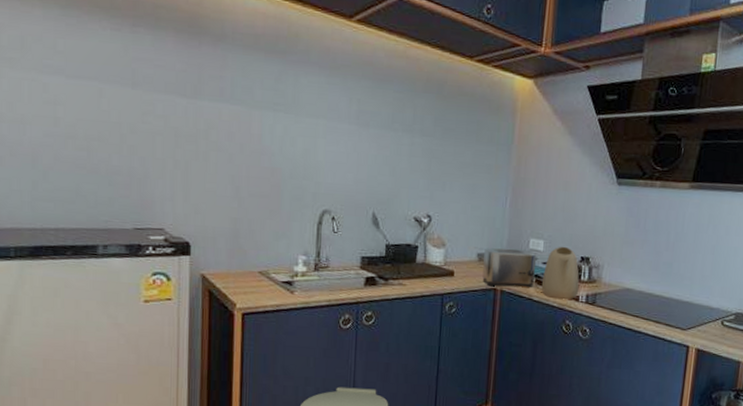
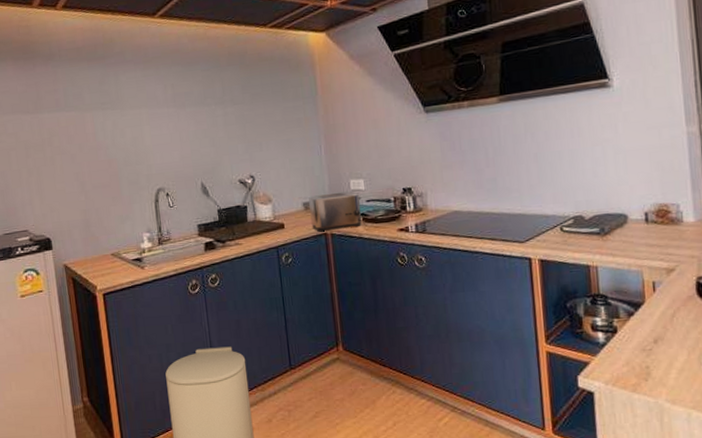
kettle: present [541,246,580,300] -> none [368,181,407,234]

